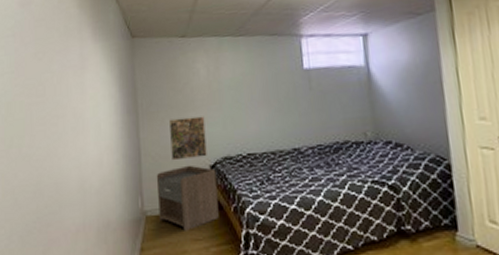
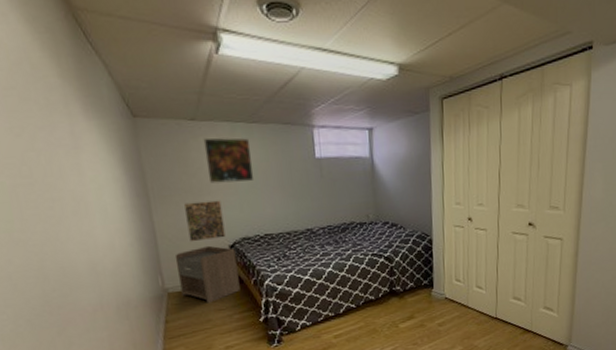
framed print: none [191,52,239,99] -> present [203,137,255,184]

